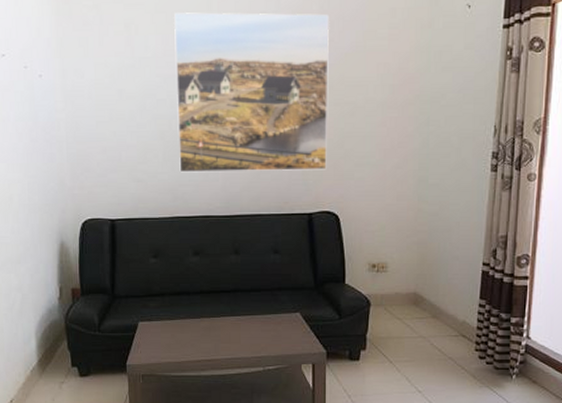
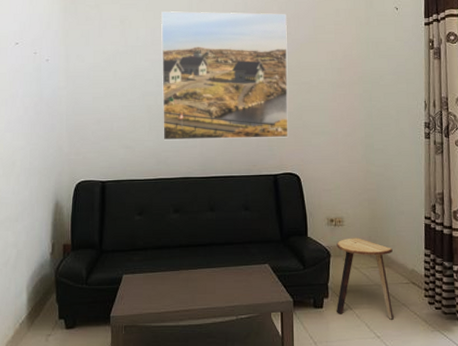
stool: none [375,285,442,374] -> present [337,237,394,320]

